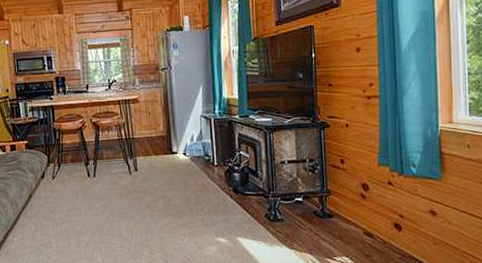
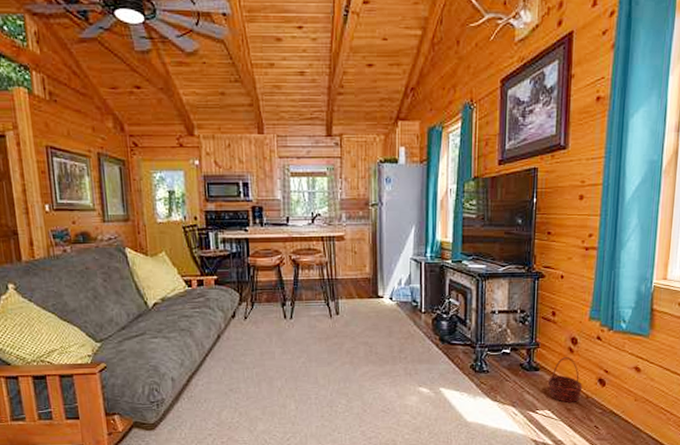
basket: none [342,203,379,248] -> present [547,357,583,402]

